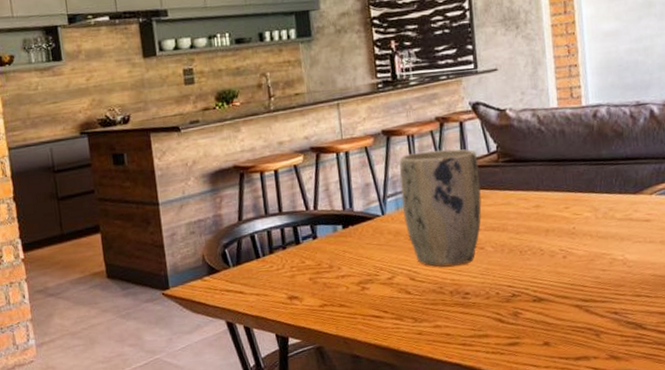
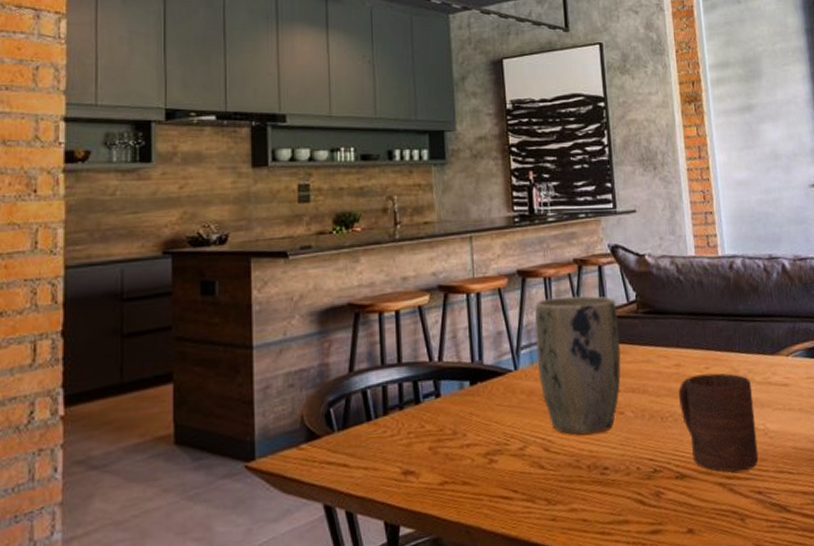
cup: none [538,211,616,296] -> present [679,372,759,472]

